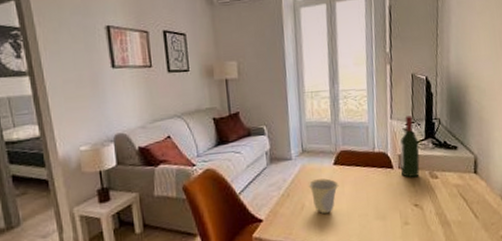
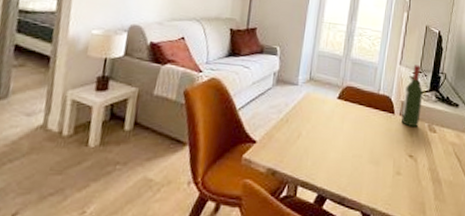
cup: present [308,178,339,214] -> none [308,110,339,147]

